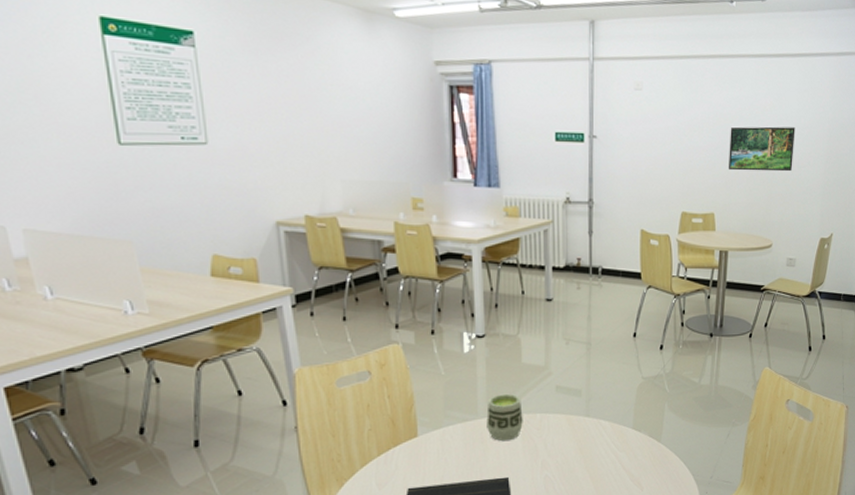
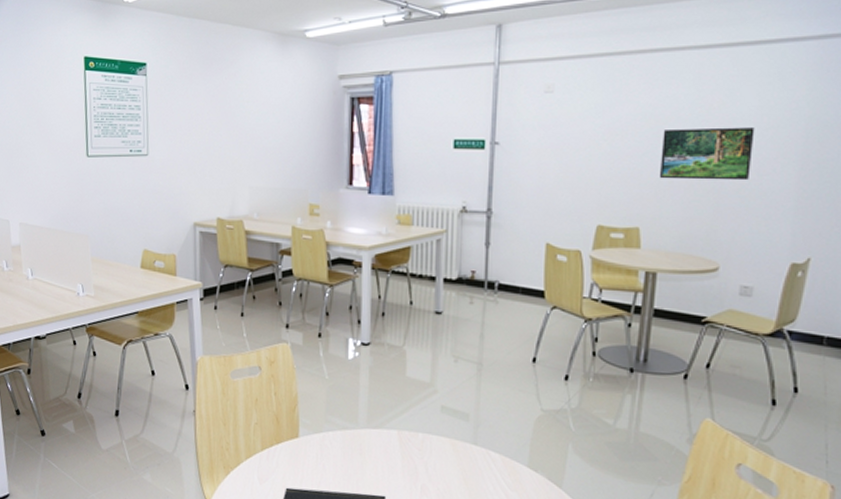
cup: present [486,393,523,442] -> none [366,406,404,457]

